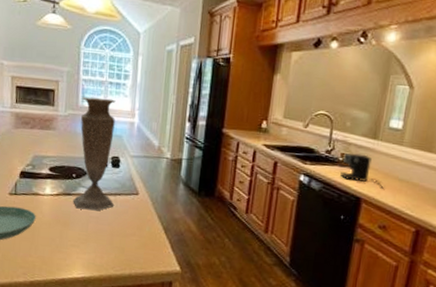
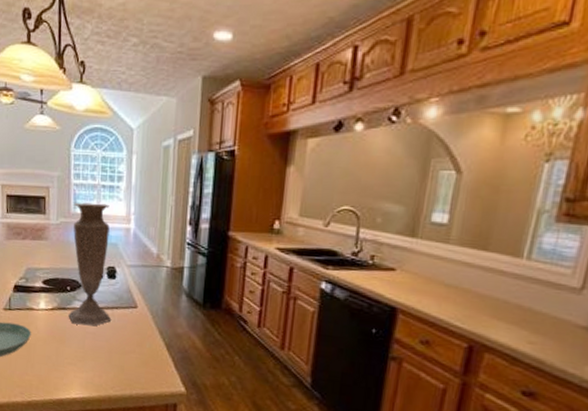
coffee maker: present [337,152,384,189] -> none [366,254,426,297]

